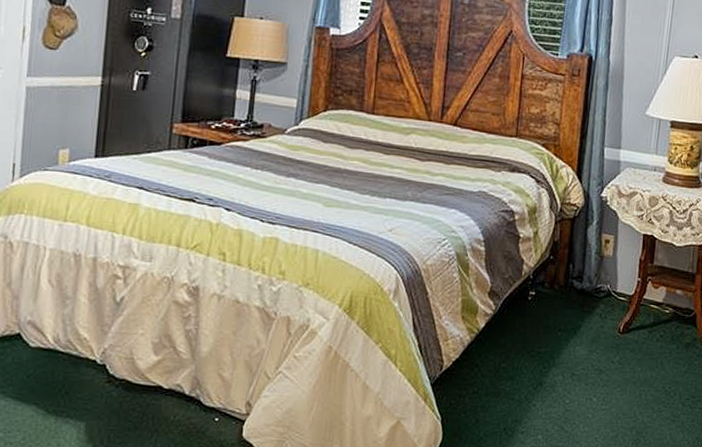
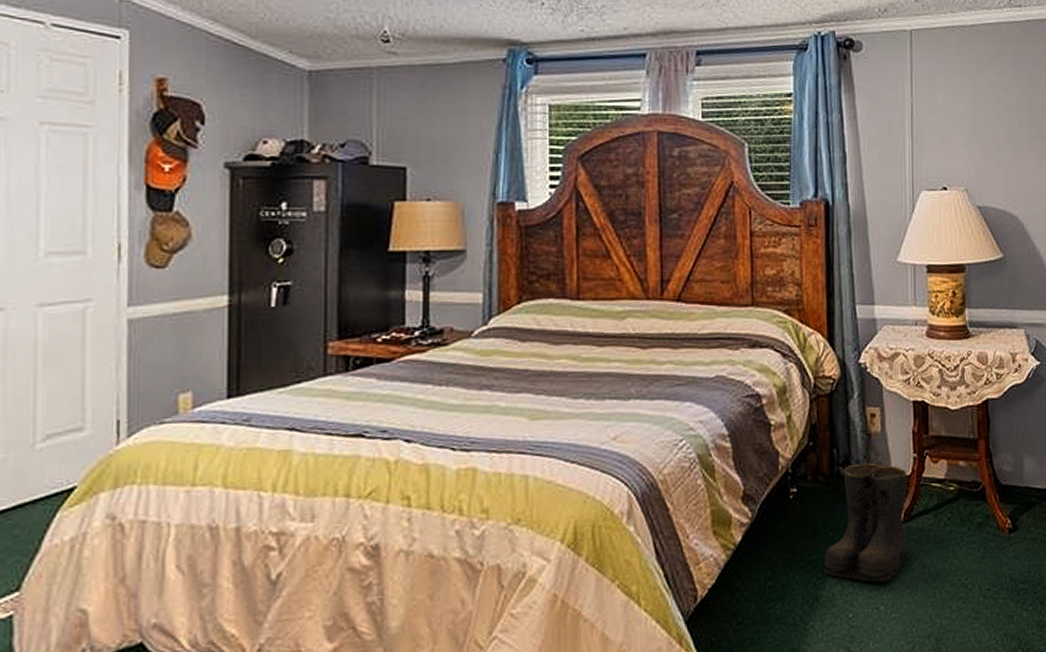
boots: none [549,279,630,379] -> present [824,462,909,583]

